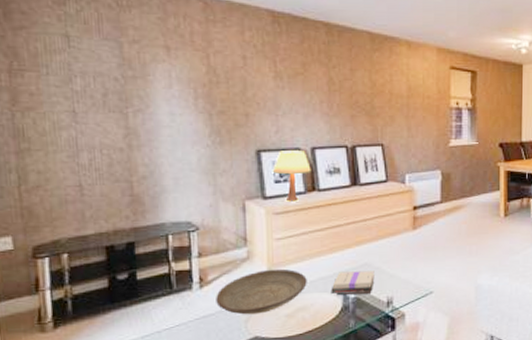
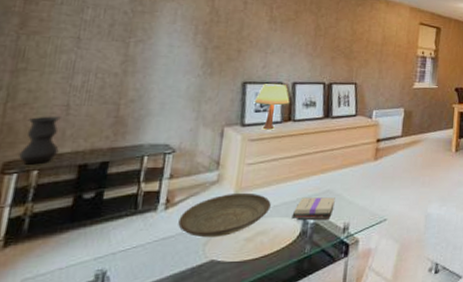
vase: none [44,197,83,248] -> present [19,116,61,165]

